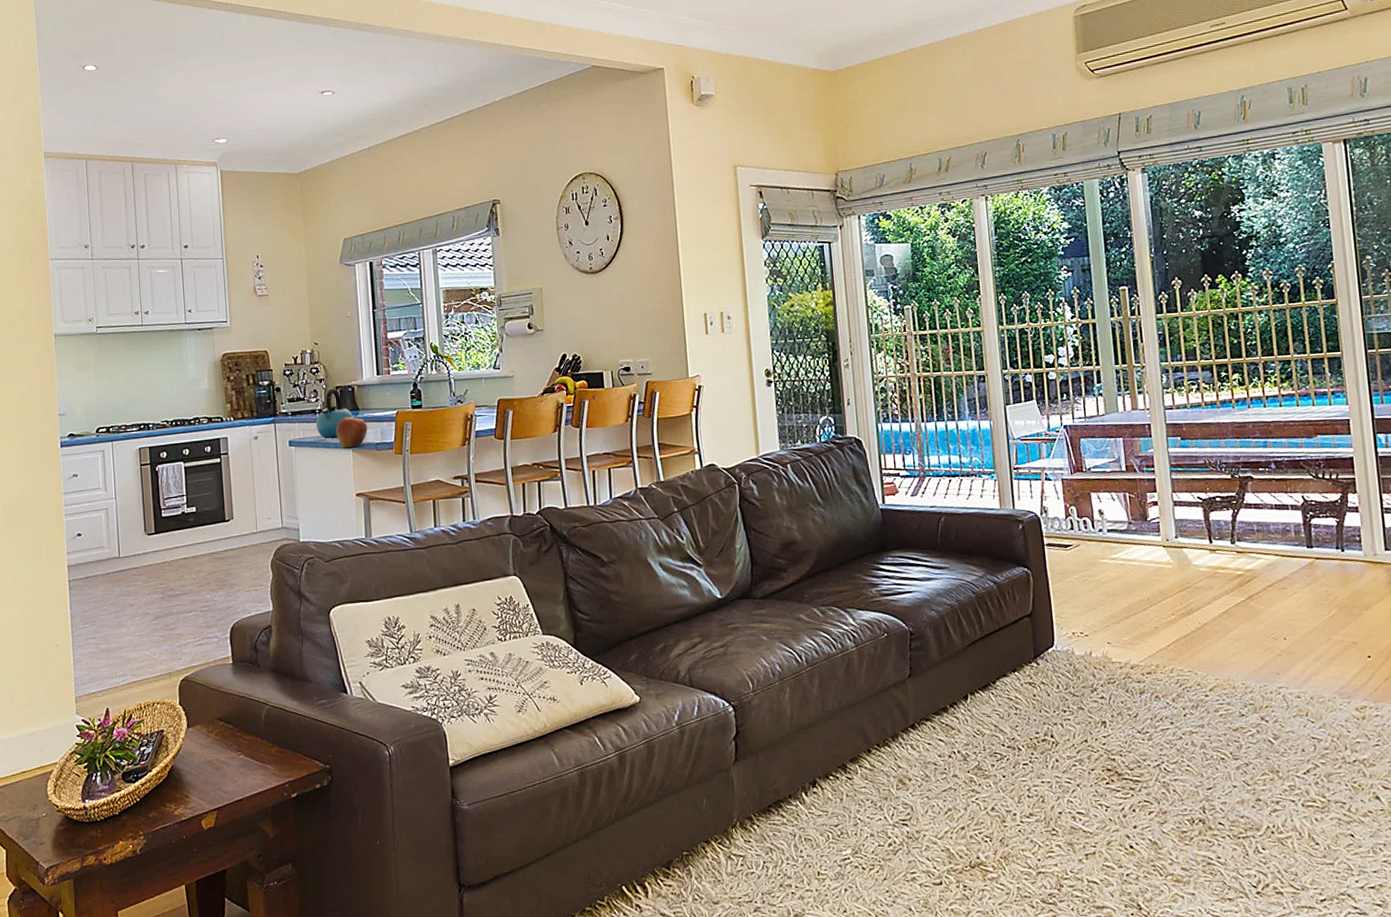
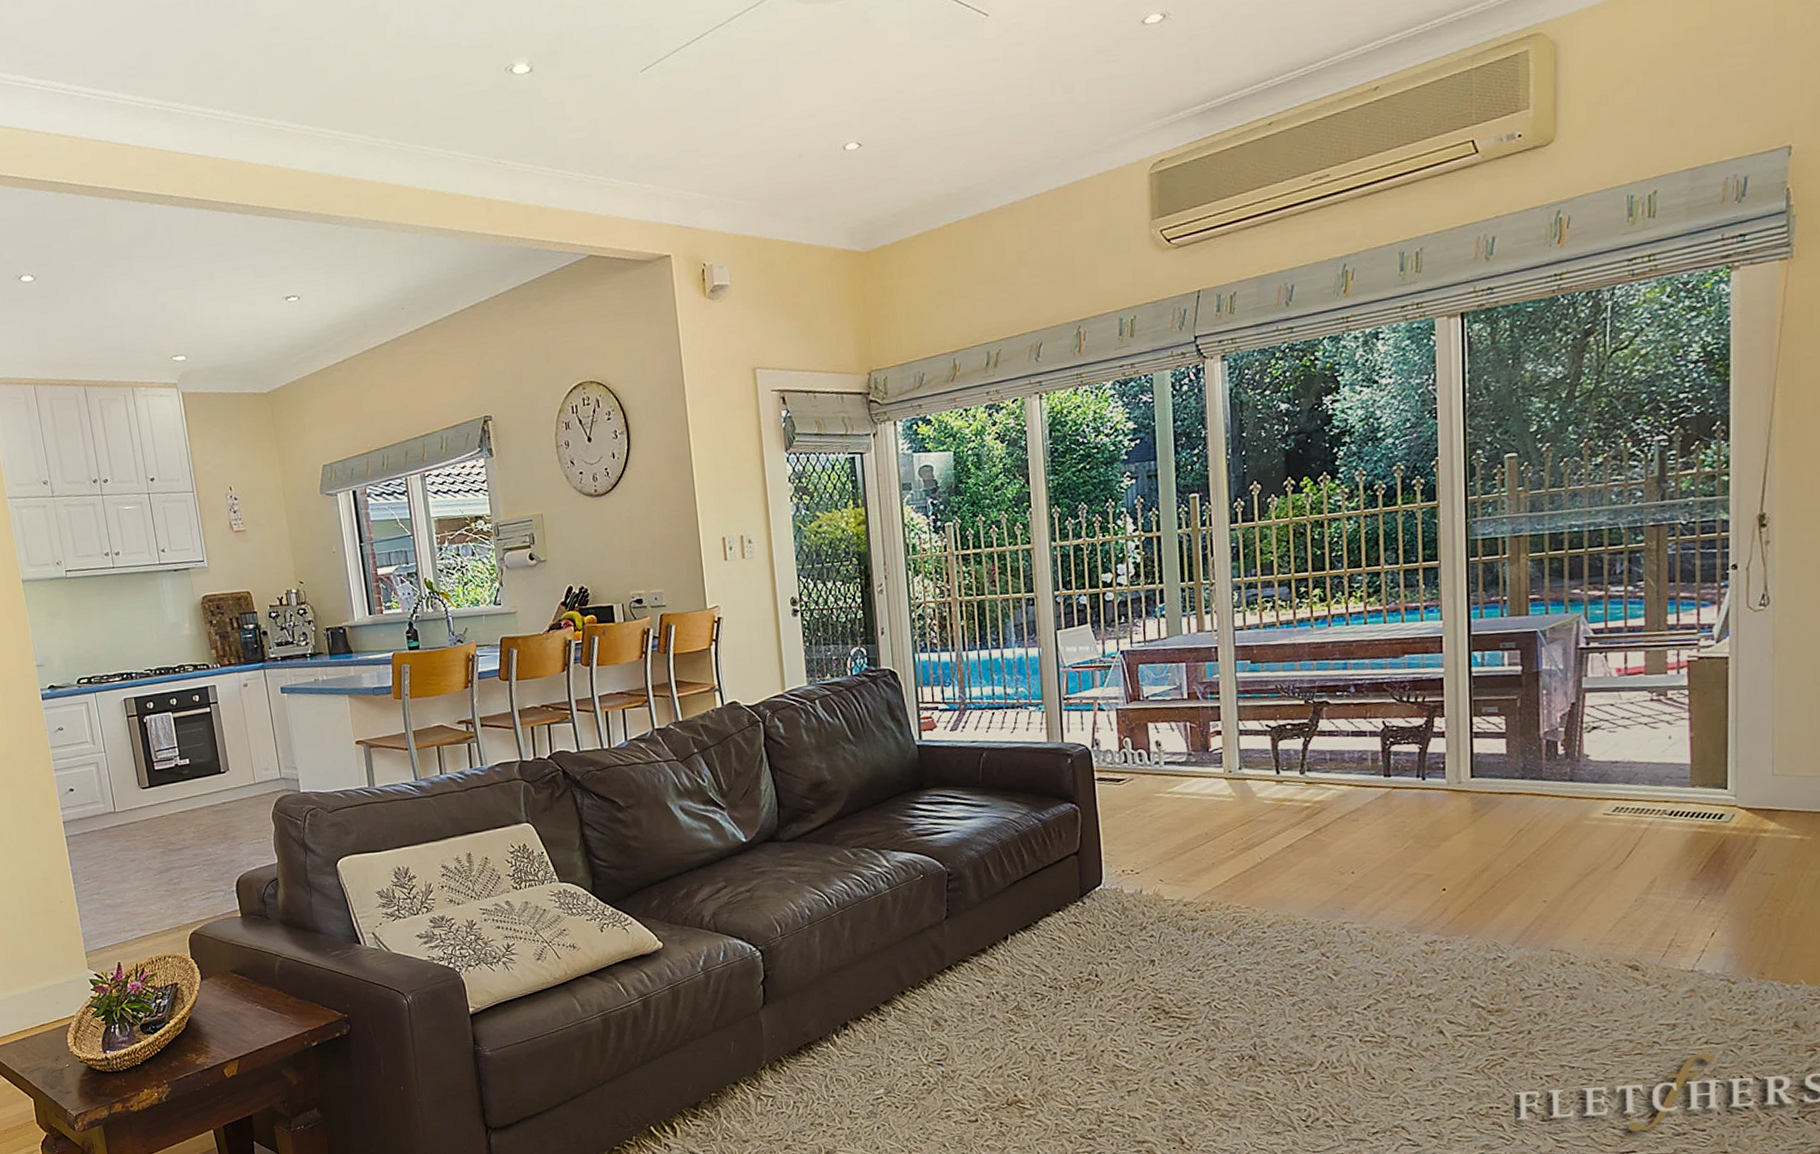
kettle: present [316,388,353,438] -> none [307,630,347,684]
fruit: present [335,411,368,449] -> none [329,654,363,694]

